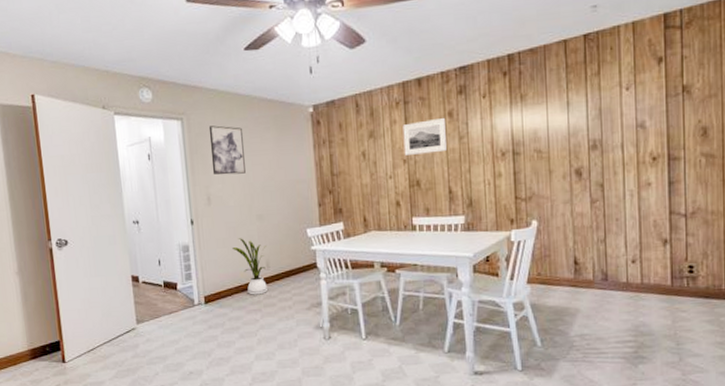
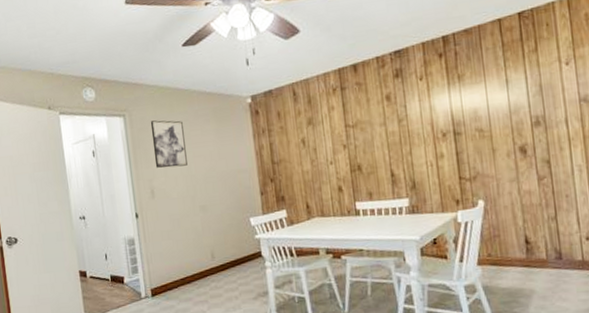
house plant: present [232,238,267,295] -> none [177,229,213,287]
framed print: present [402,118,448,155] -> none [340,102,387,141]

